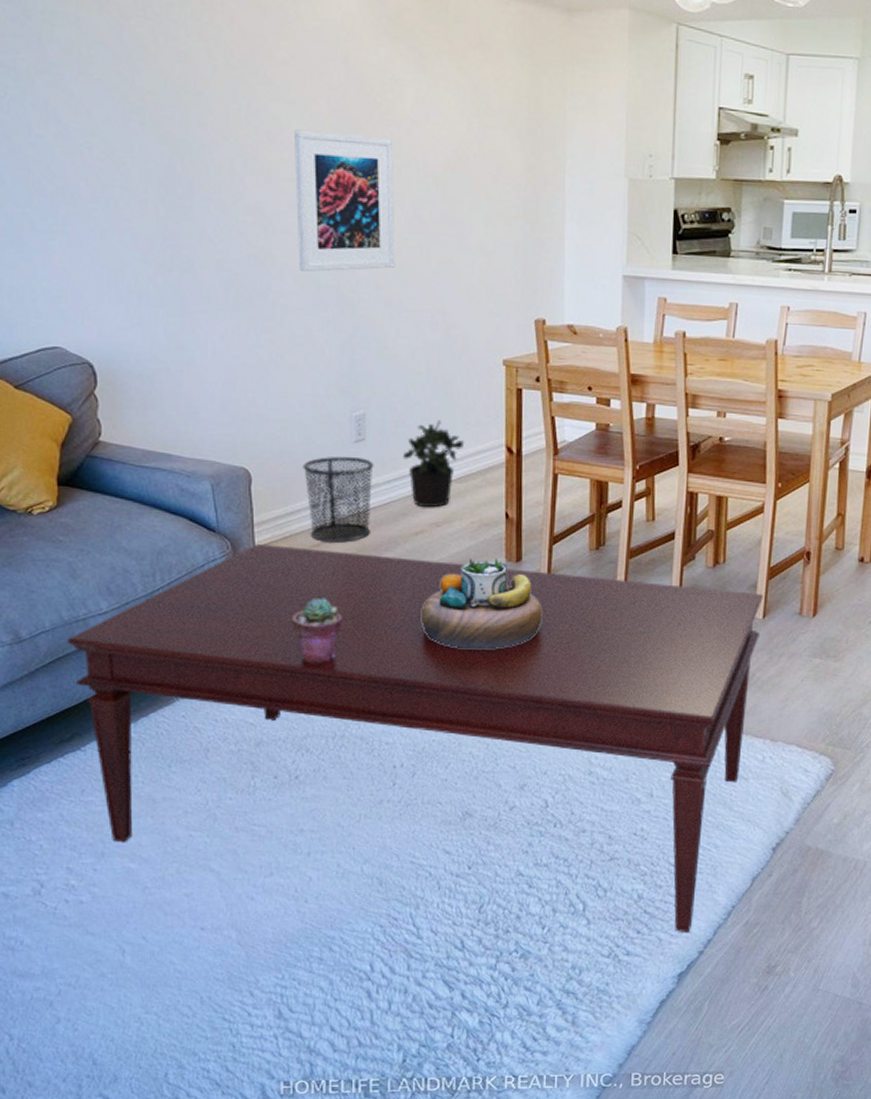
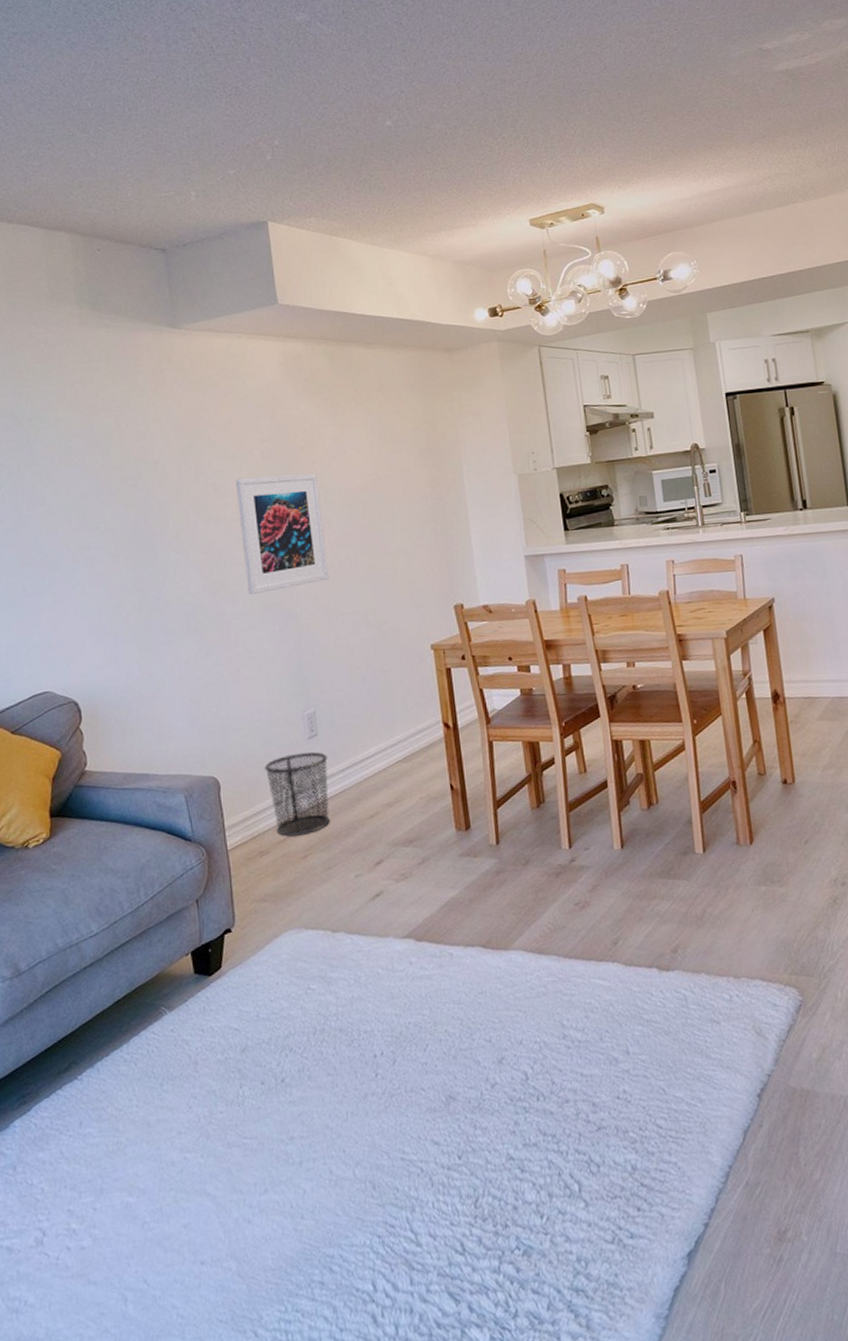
coffee table: present [67,543,763,933] -> none [62,828,710,1204]
potted succulent: present [293,598,342,664] -> none [266,891,312,960]
potted plant: present [403,420,465,508] -> none [353,707,406,791]
decorative bowl: present [420,558,543,650] -> none [384,829,497,924]

